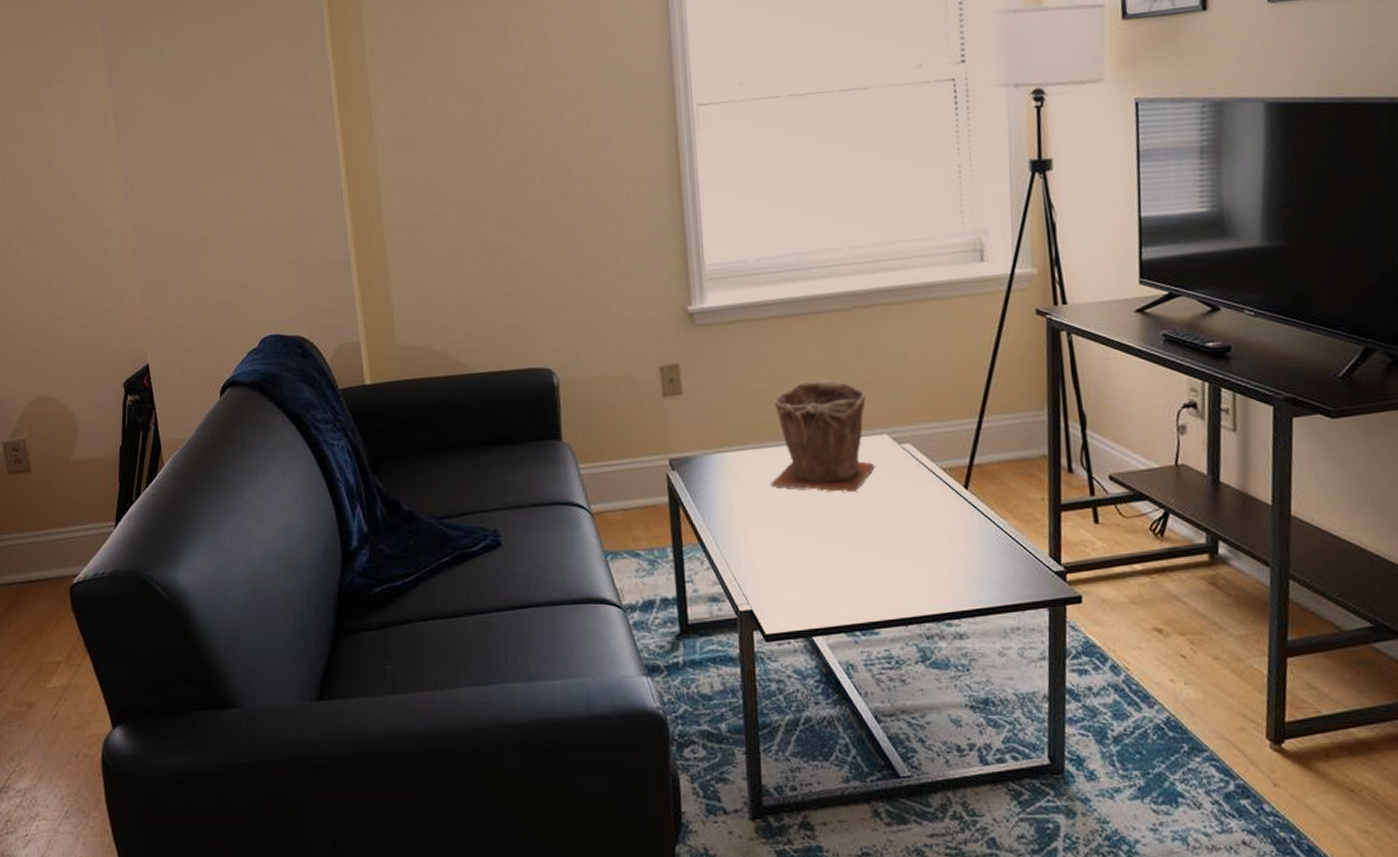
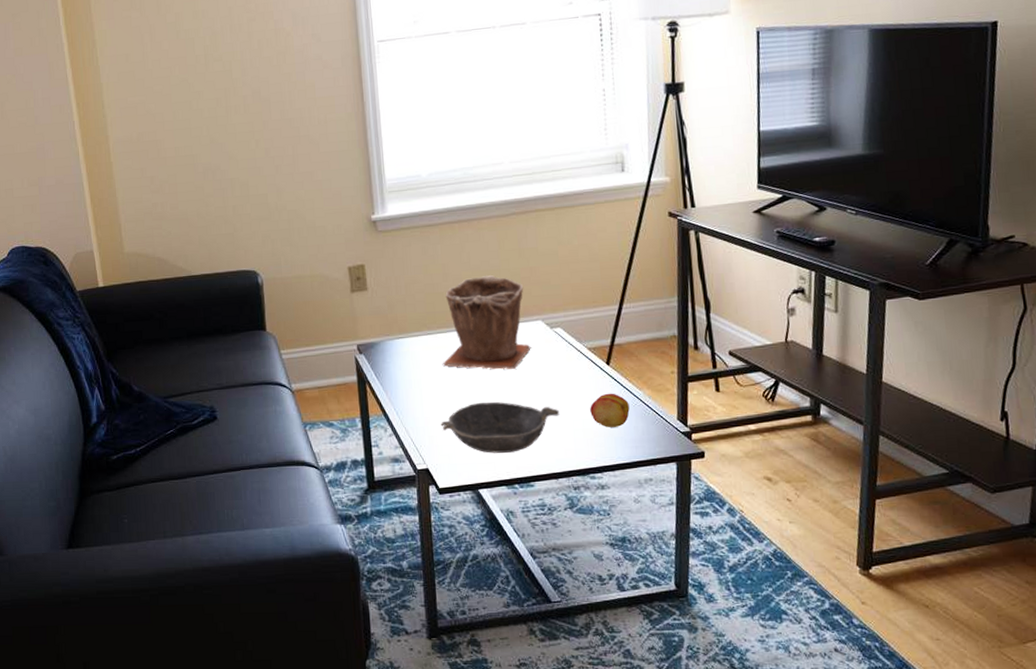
bowl: none [767,531,910,593] -> present [440,402,560,453]
fruit: none [945,522,992,564] -> present [590,393,630,427]

